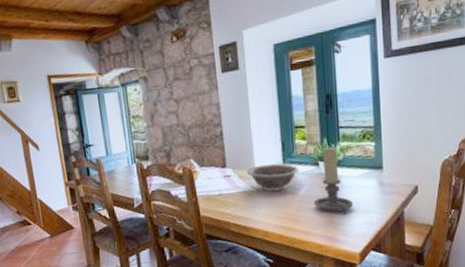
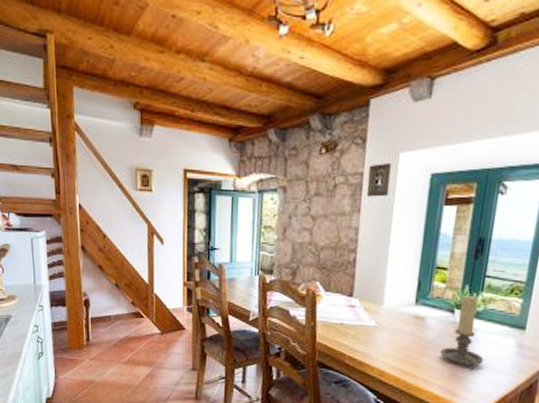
decorative bowl: present [247,164,299,192] -> none [374,301,432,332]

